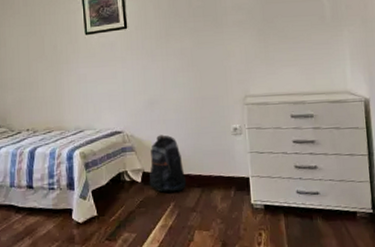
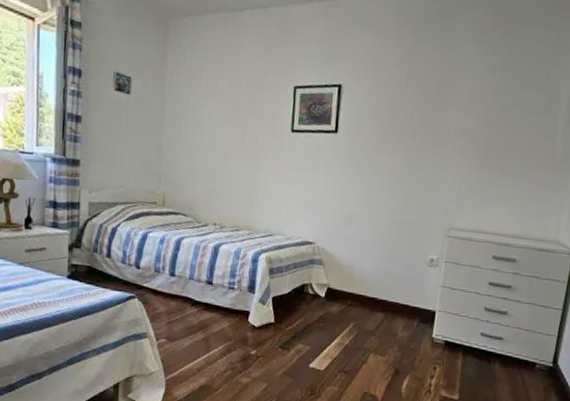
backpack: present [149,135,187,193] -> none [332,253,371,314]

